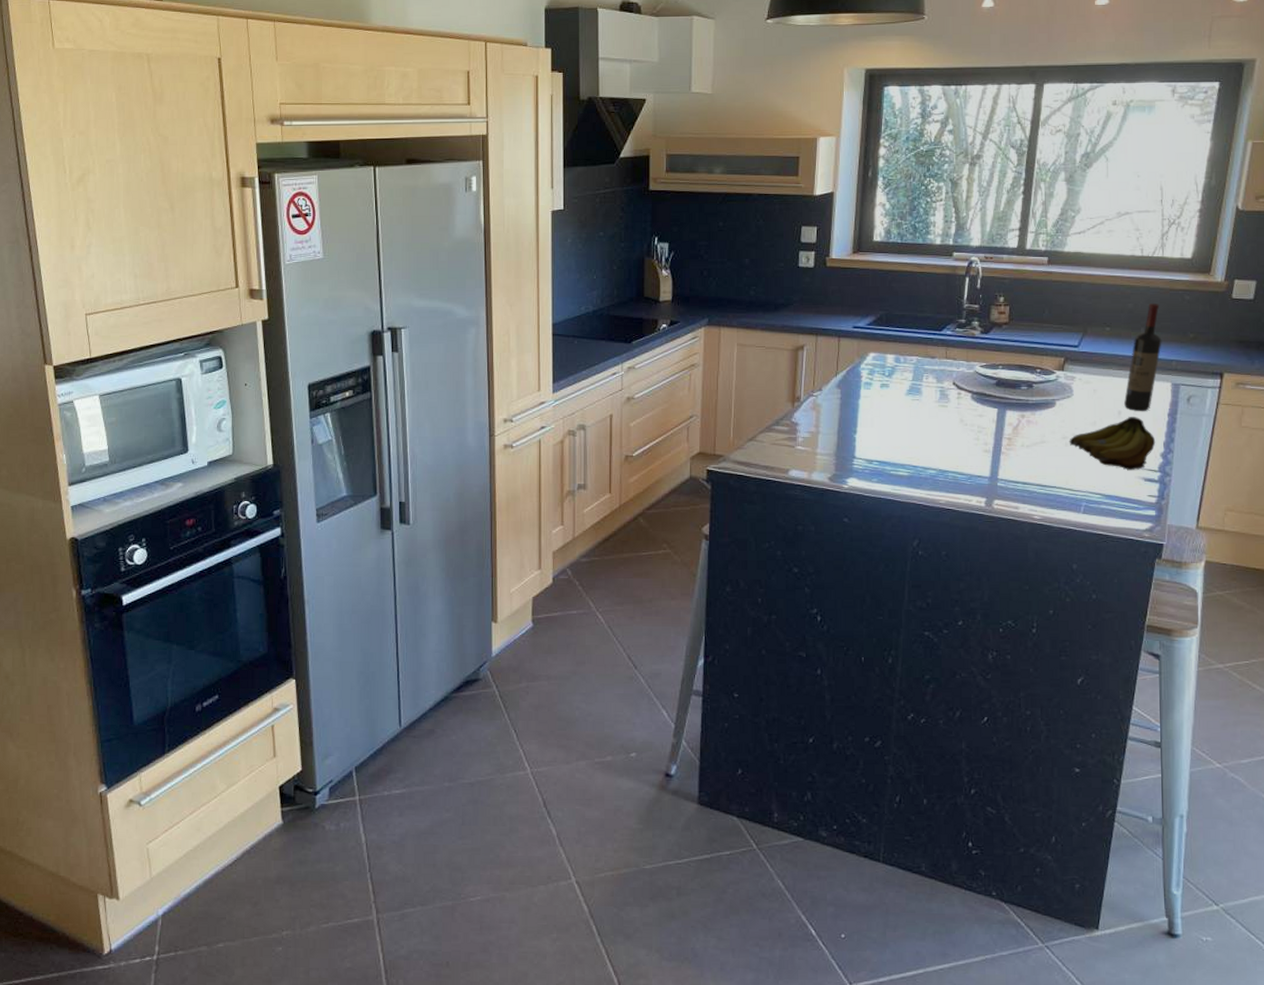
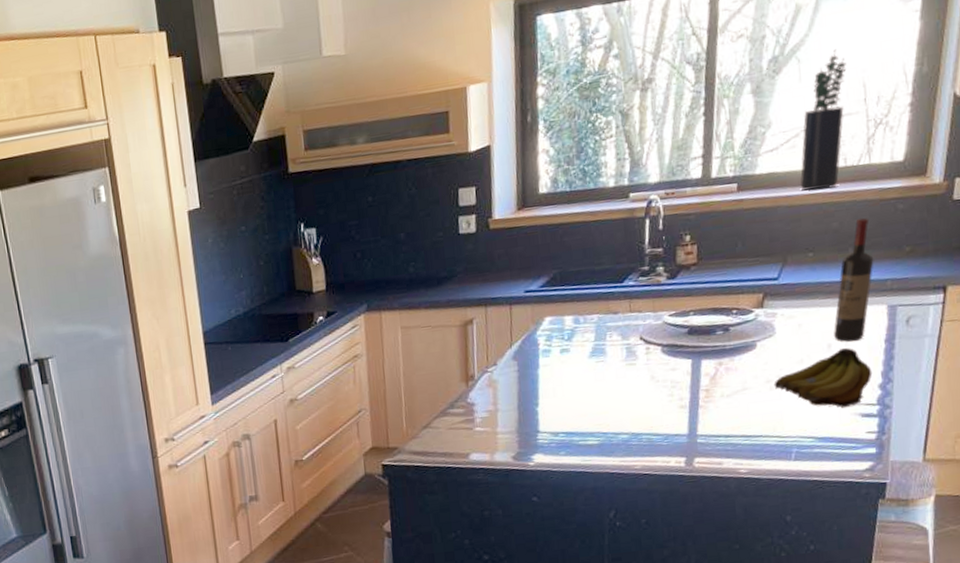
vase: none [1102,154,1147,273] -> present [800,49,847,191]

